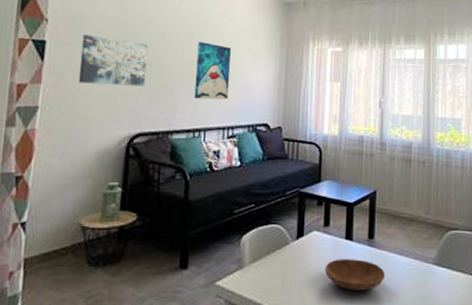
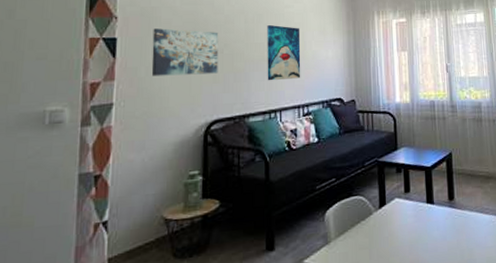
bowl: present [324,259,386,290] -> none [409,221,469,254]

